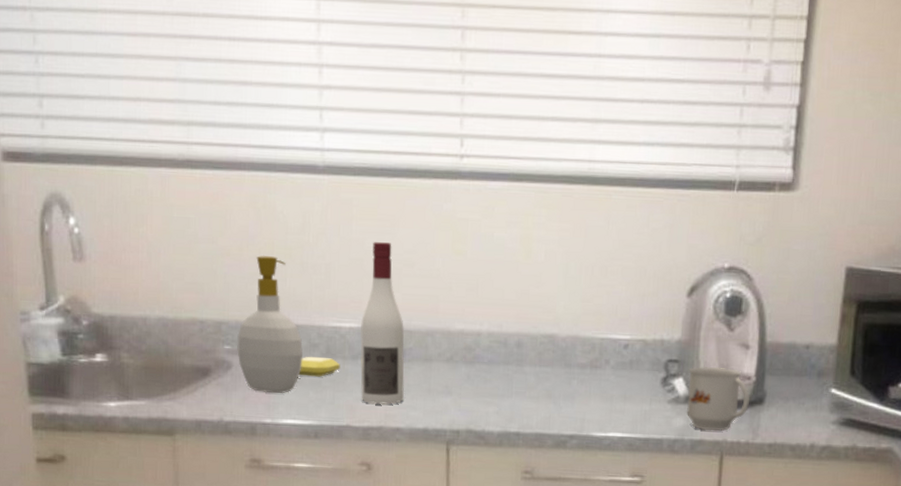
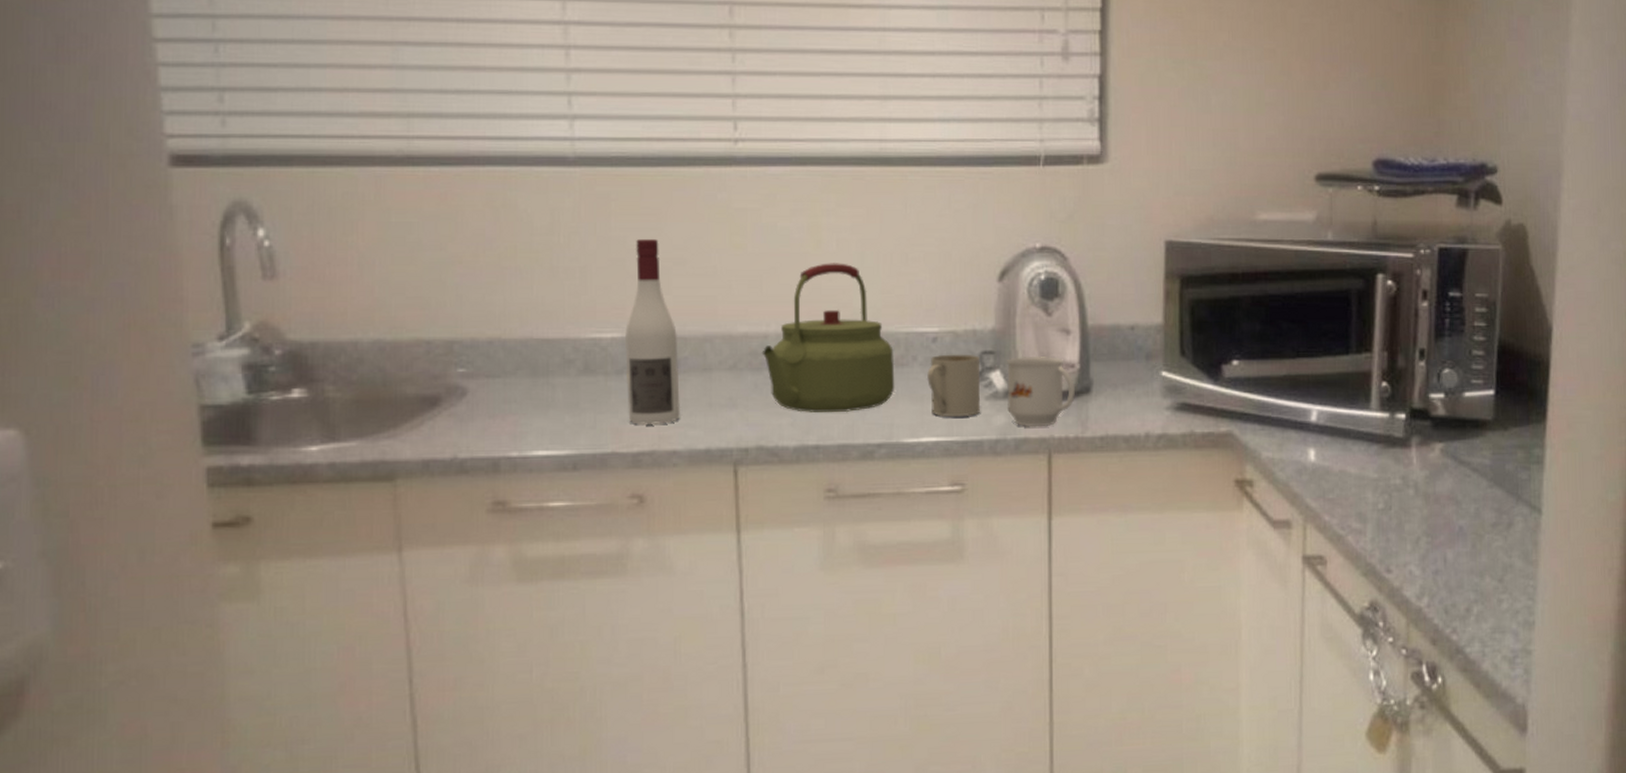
soap bottle: present [237,256,303,393] -> none [474,262,555,420]
soap bar: present [298,356,340,377] -> none [551,374,602,398]
kettle: none [475,271,590,405] -> present [761,263,895,412]
mug: none [617,360,665,417] -> present [927,354,980,417]

